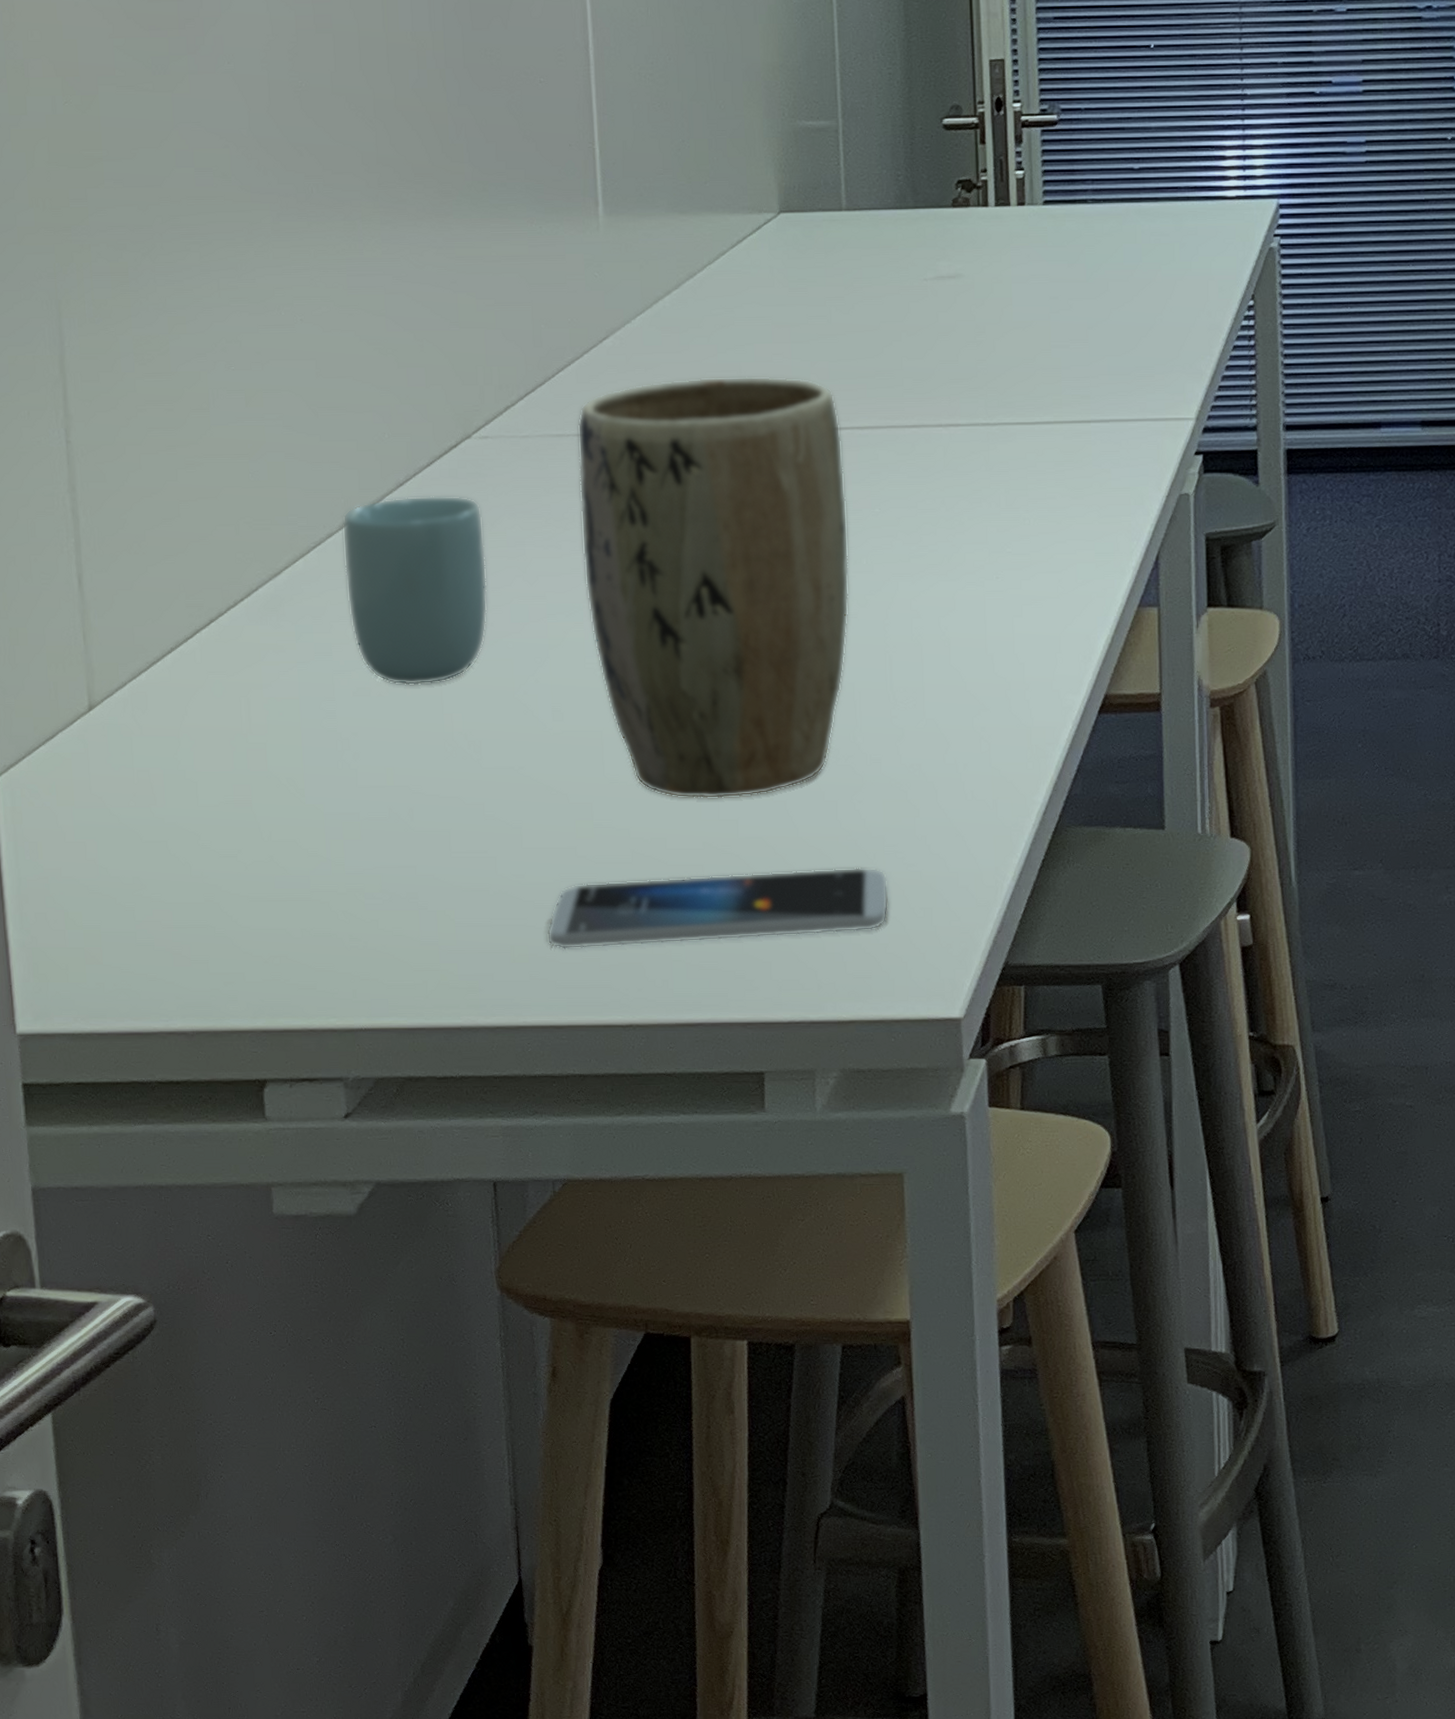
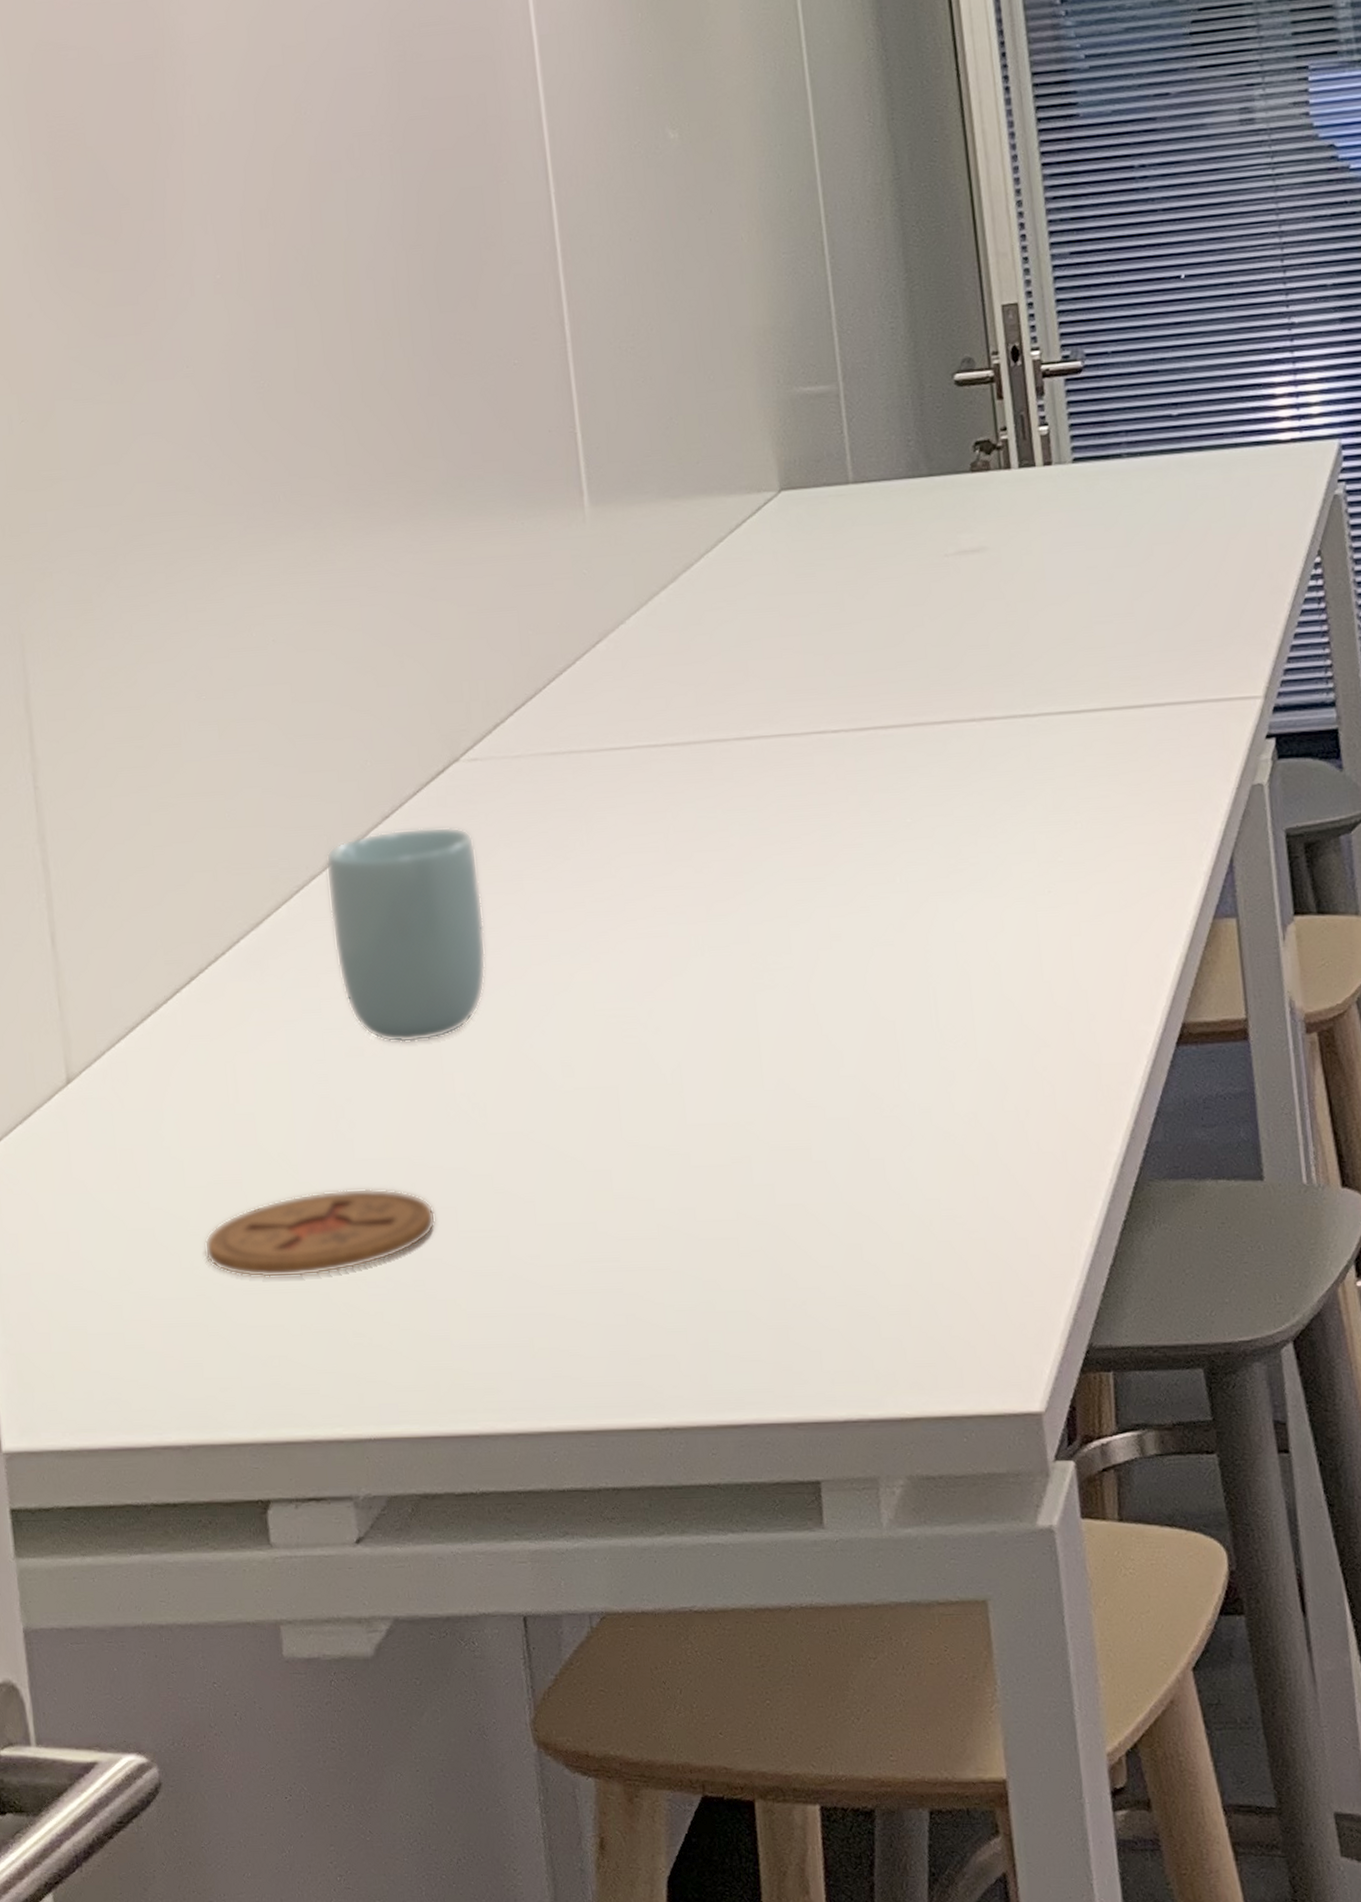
coaster: none [214,812,431,888] -> present [204,1188,436,1278]
smartphone: present [546,866,889,949] -> none [568,1235,951,1341]
plant pot: present [577,376,850,799] -> none [573,674,885,1161]

